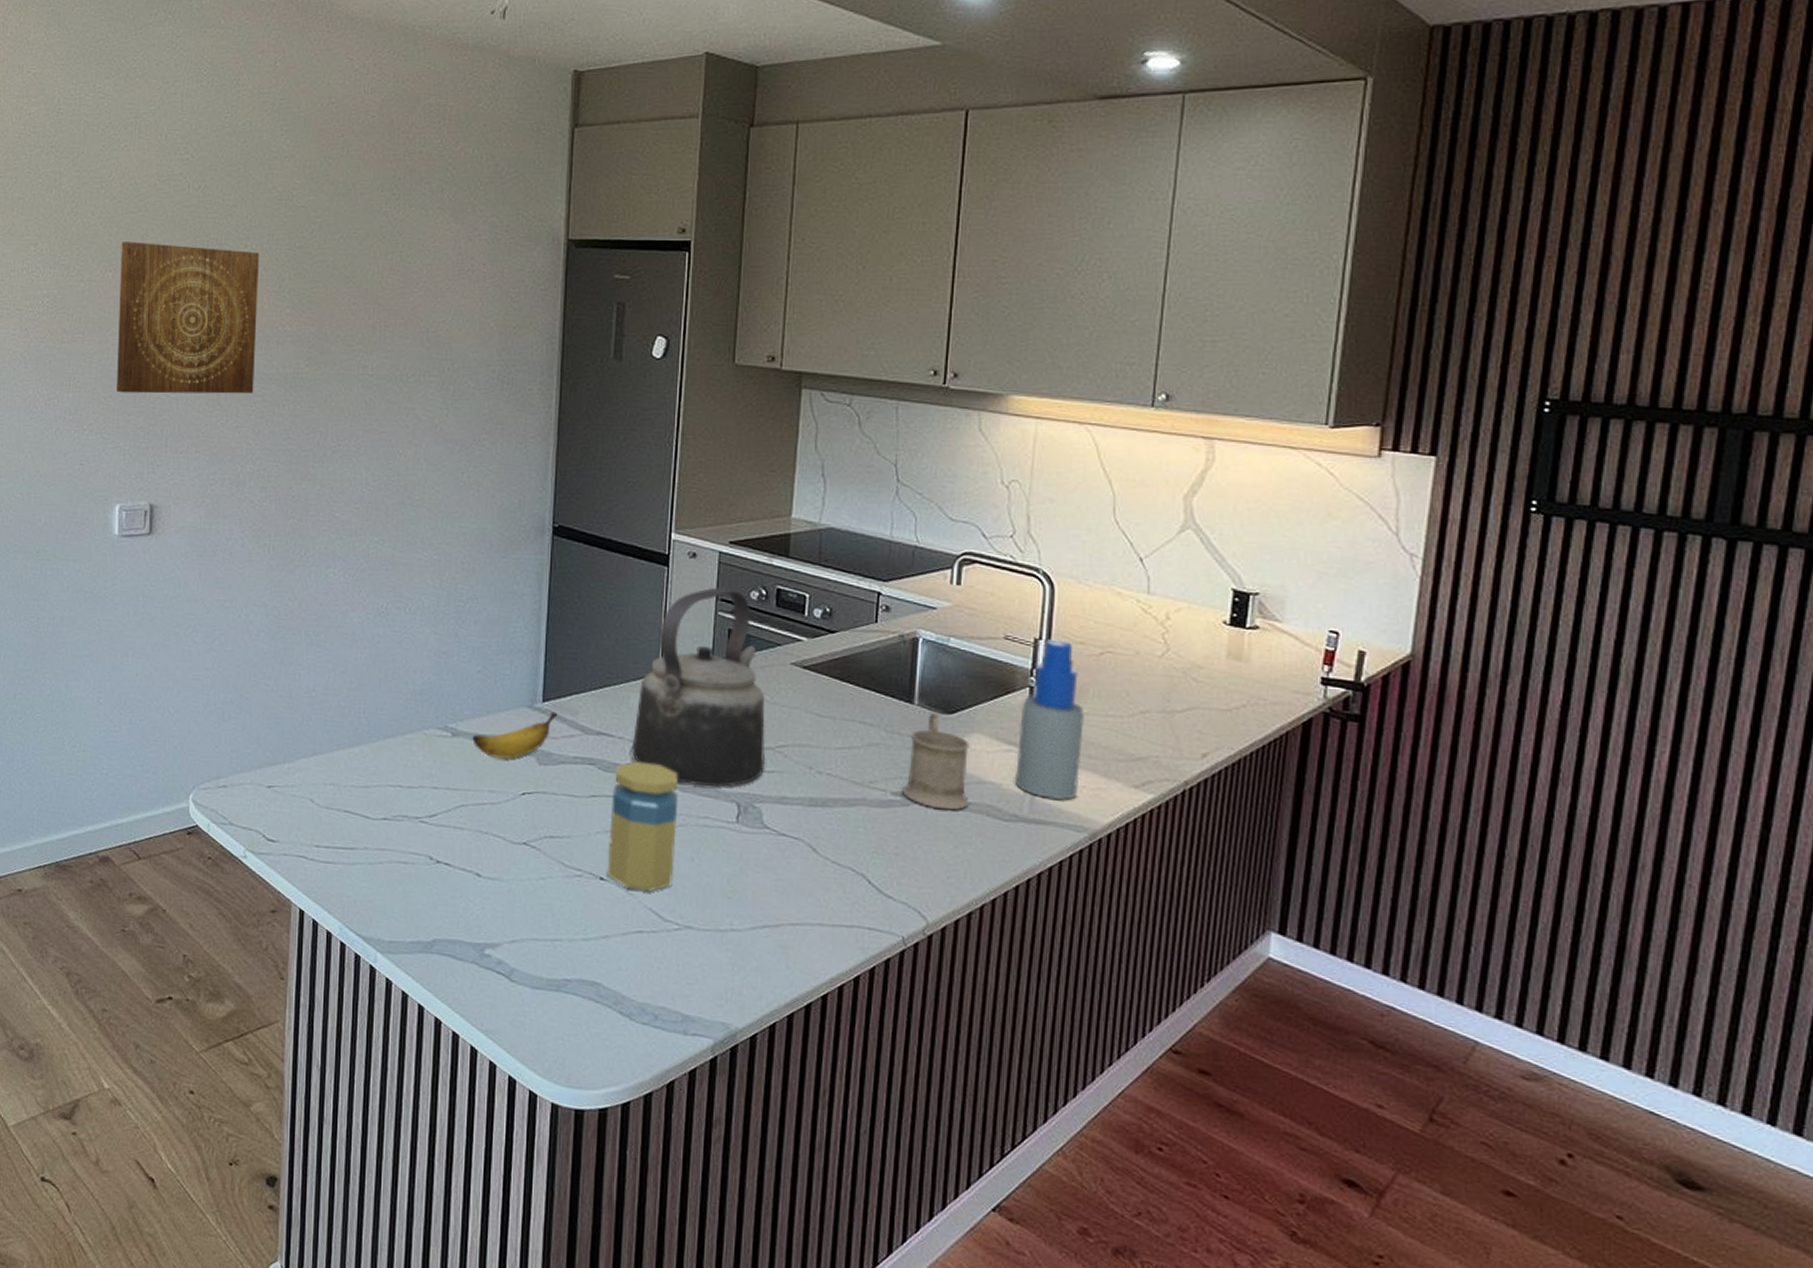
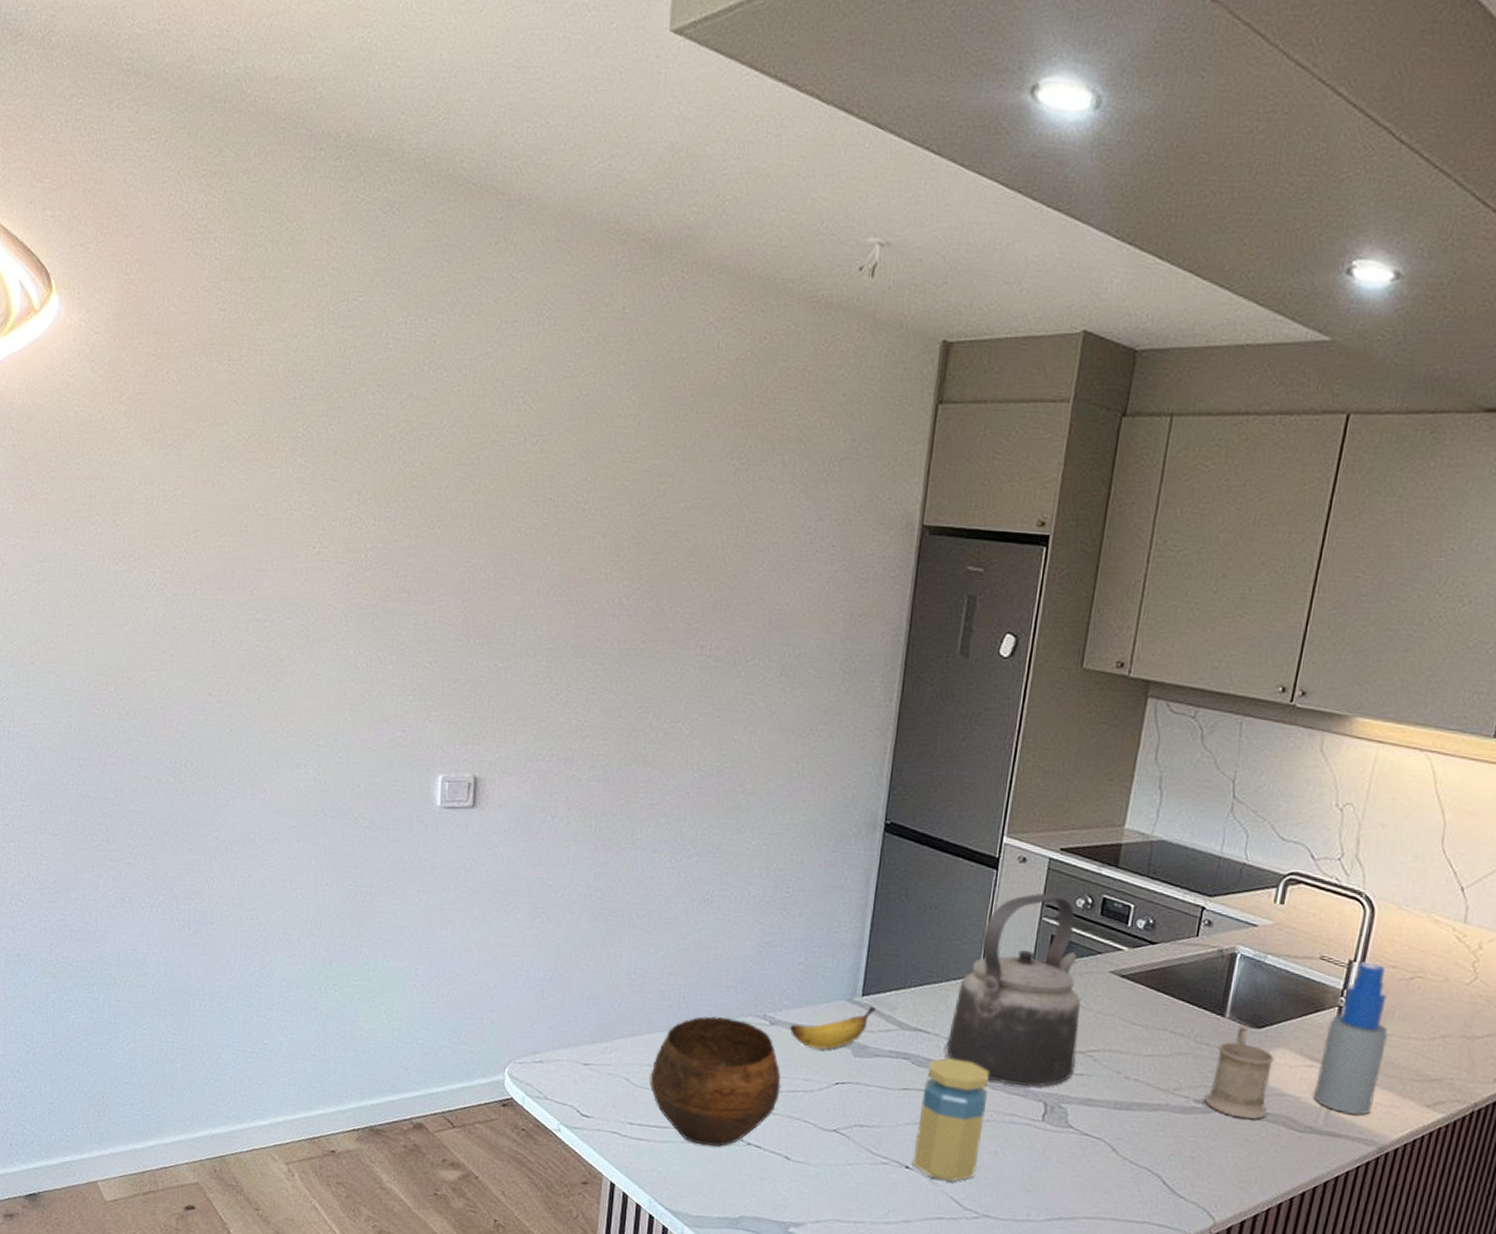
wall art: present [117,242,259,394] -> none [442,496,598,668]
bowl: none [334,731,467,867] -> present [649,1016,782,1148]

